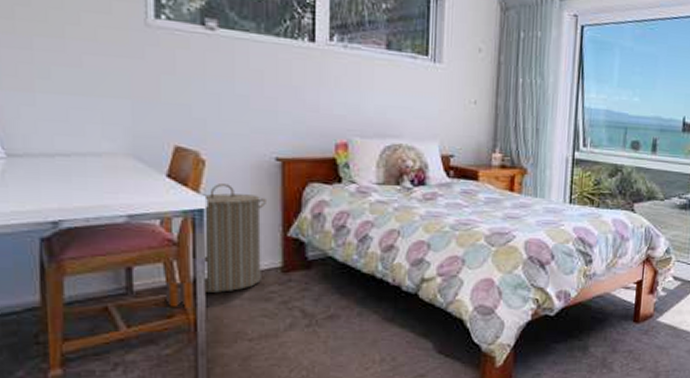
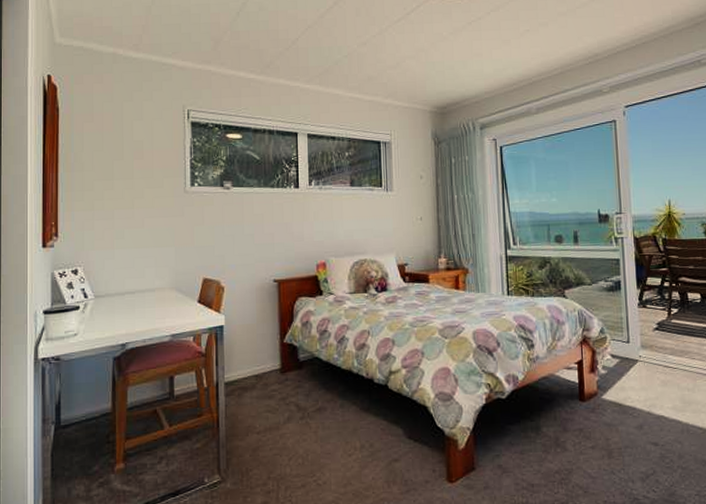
laundry hamper: present [202,184,266,293] -> none [222,304,268,394]

